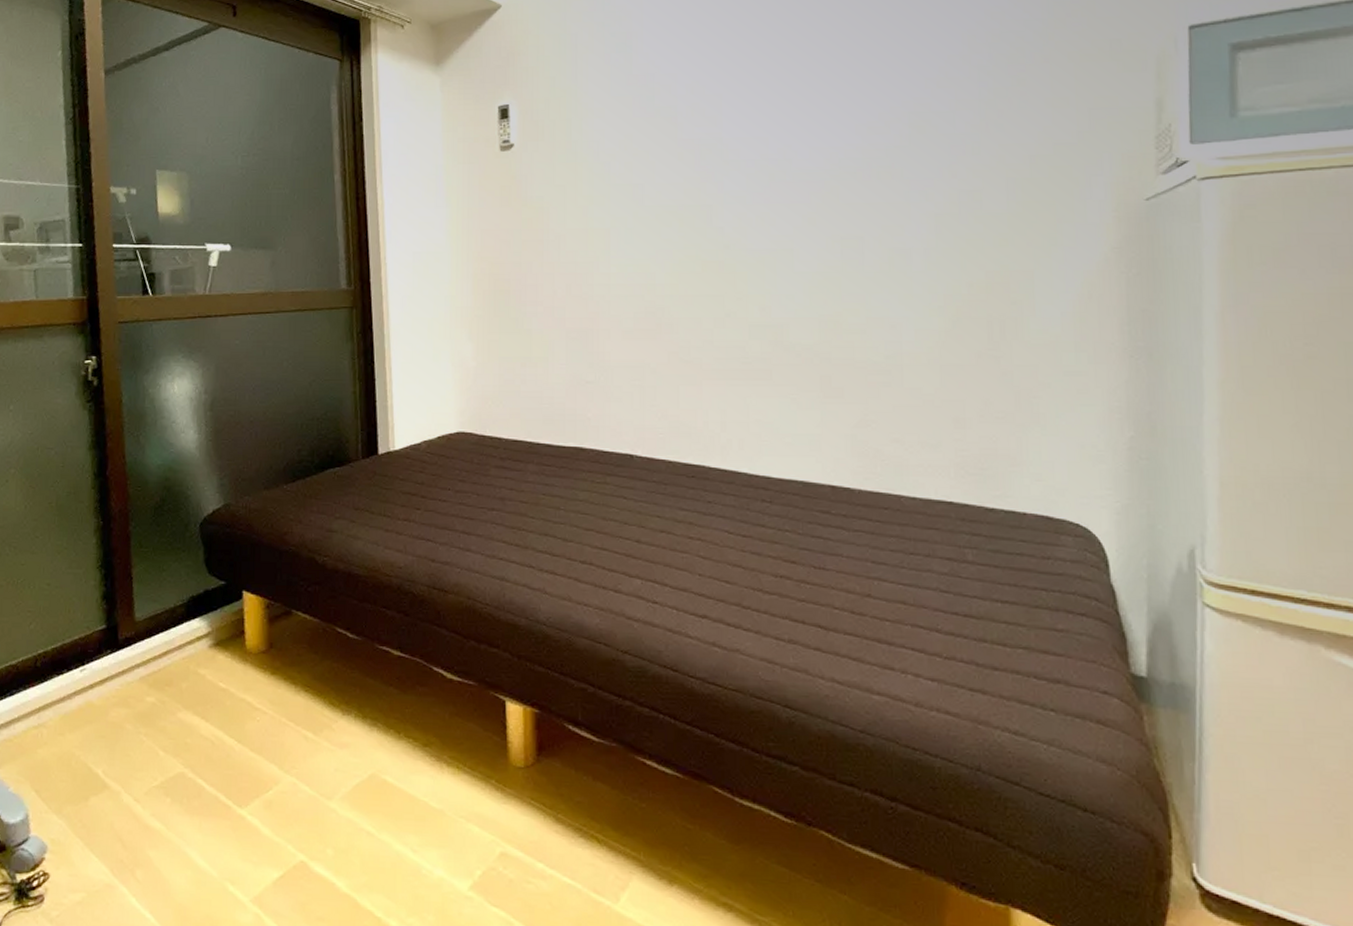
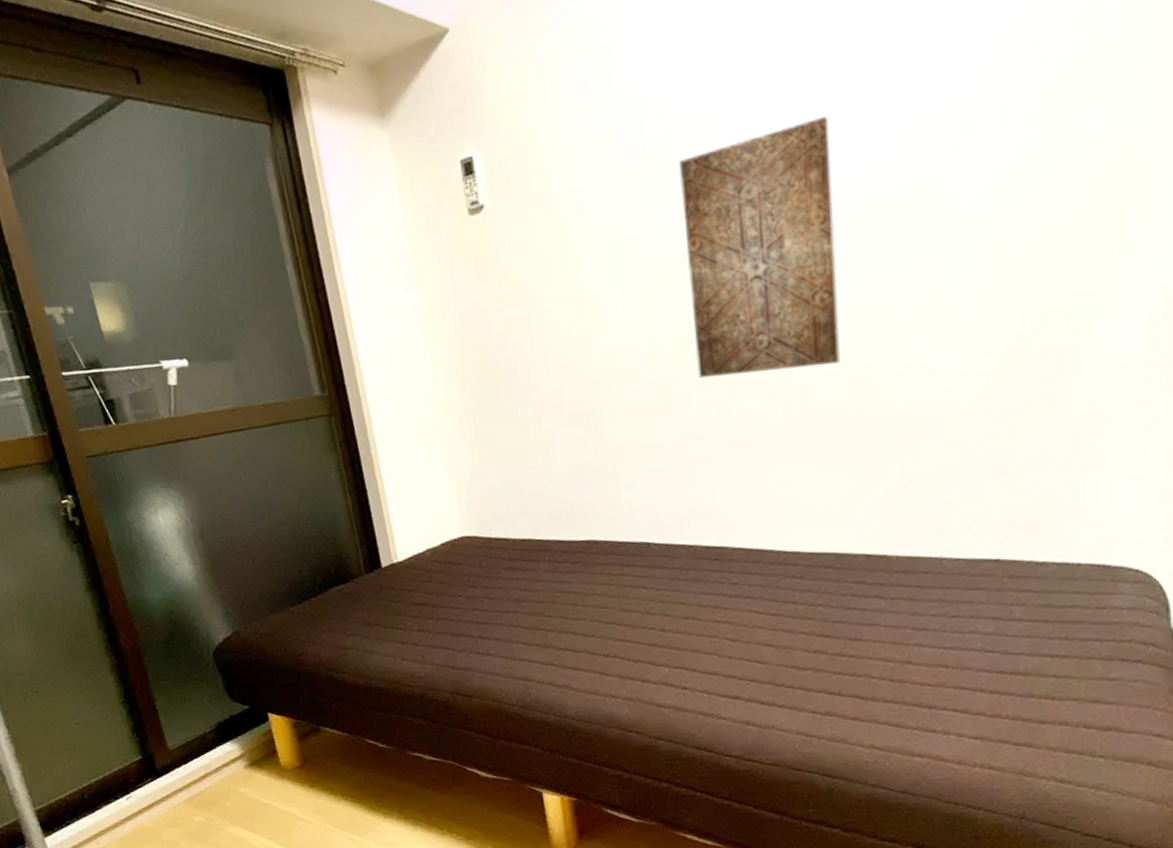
wall art: none [682,106,812,309] -> present [678,115,840,378]

